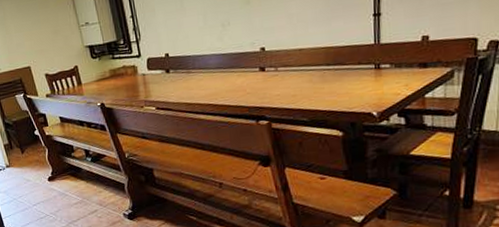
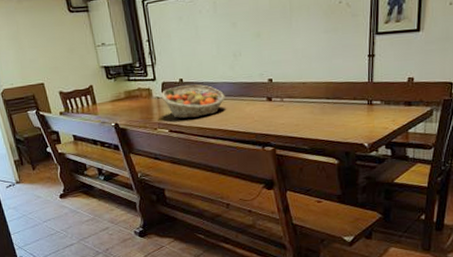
fruit basket: none [146,58,214,95] -> present [161,84,225,118]

